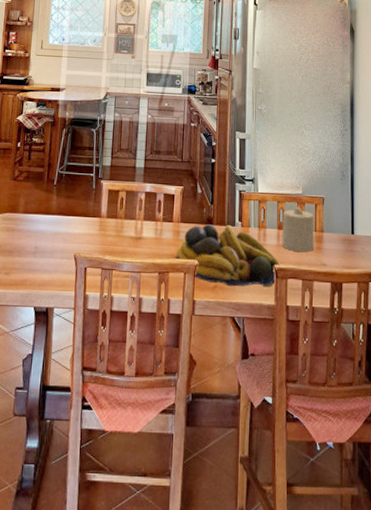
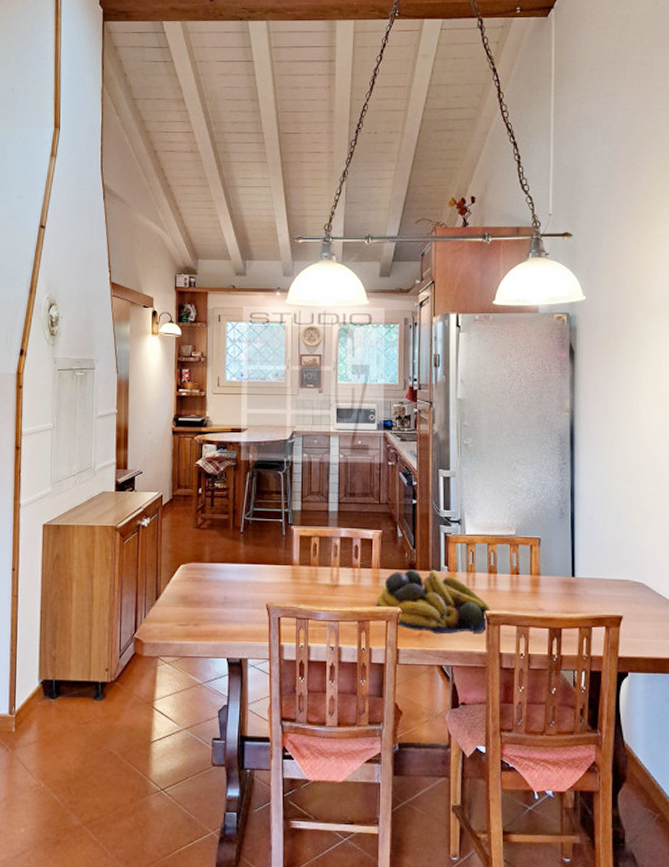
candle: present [282,206,315,253] -> none [493,548,530,597]

